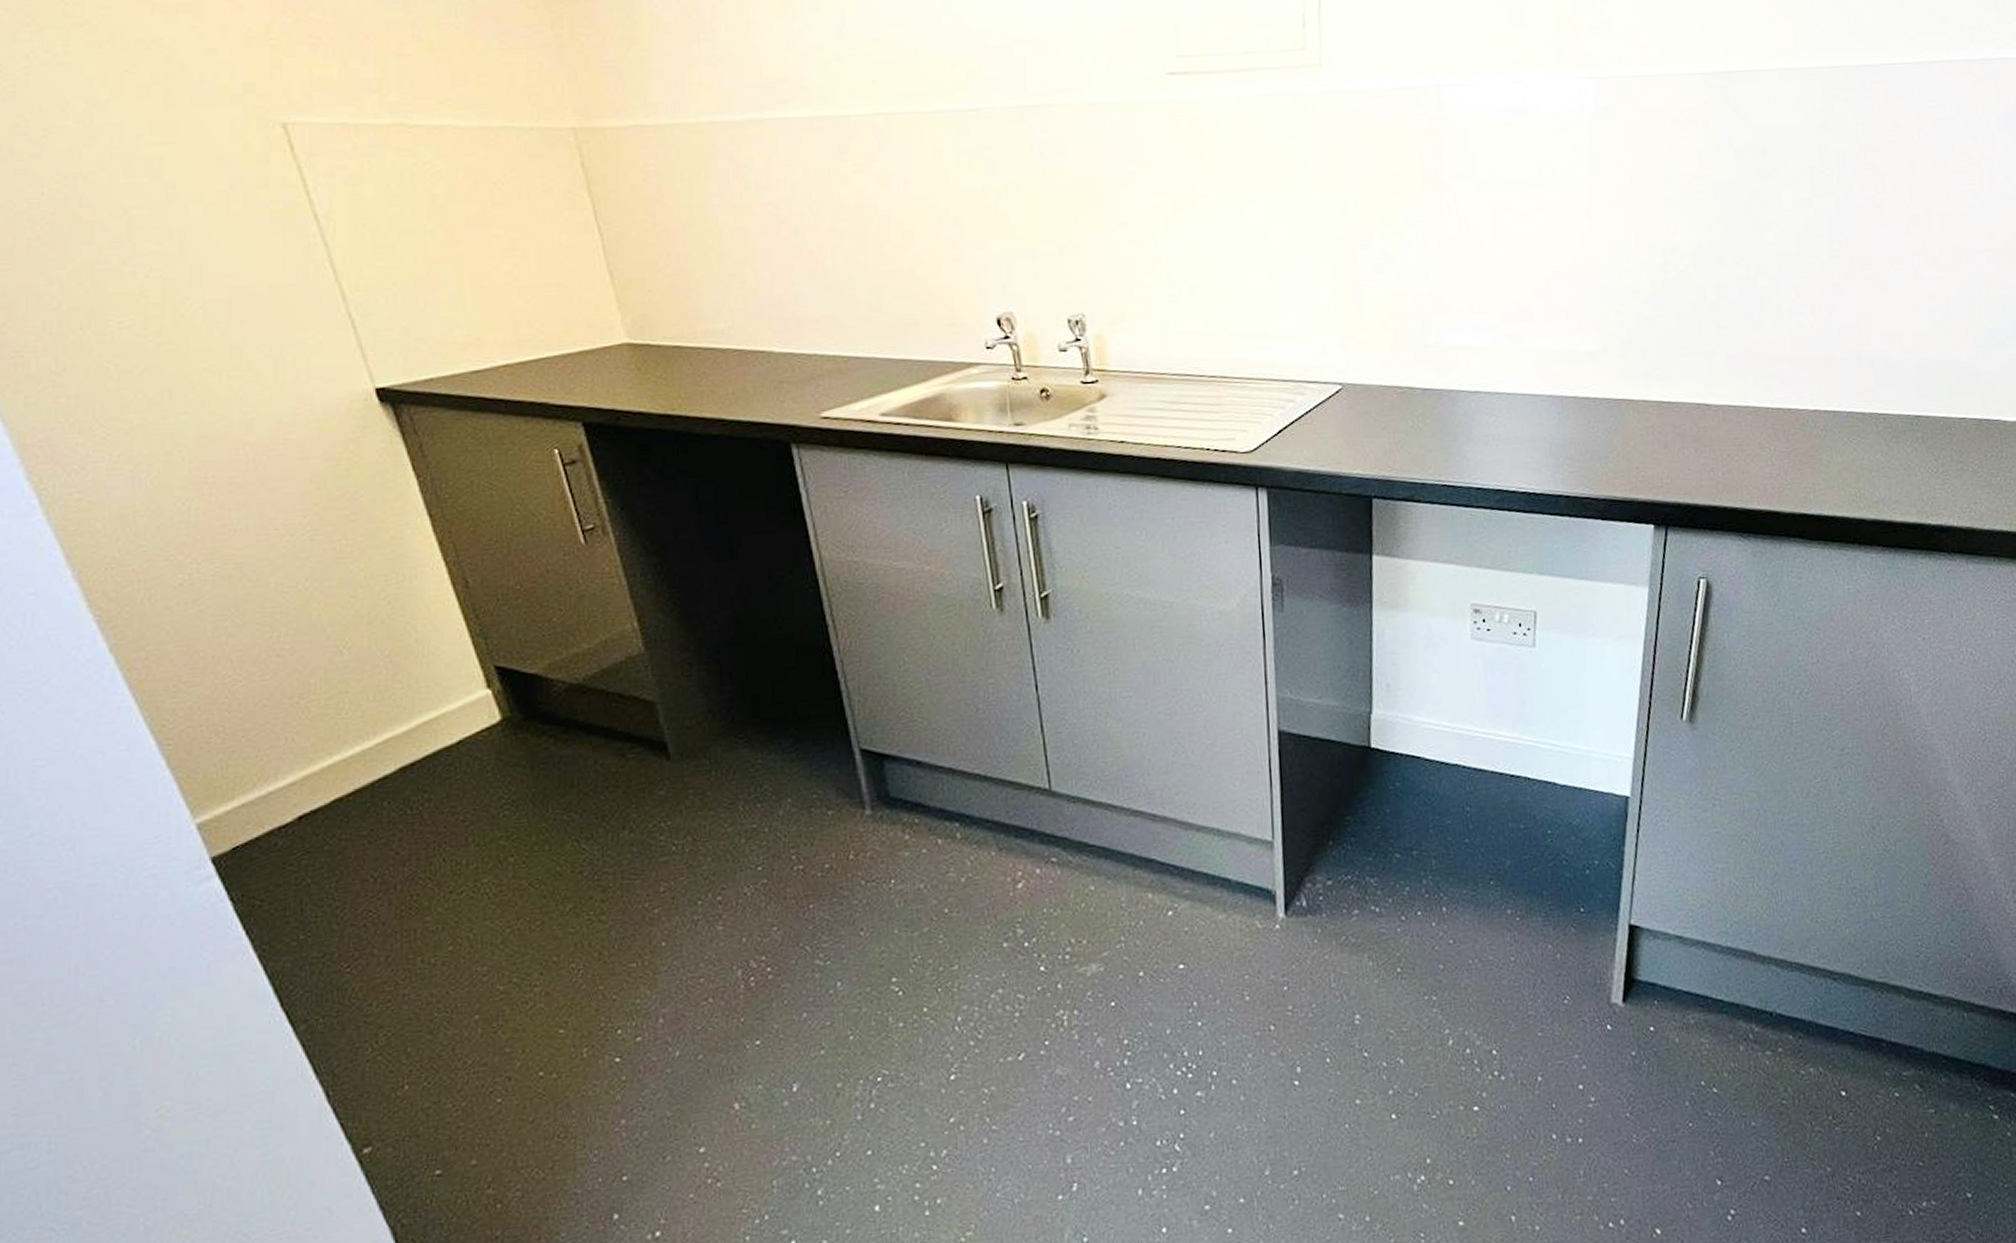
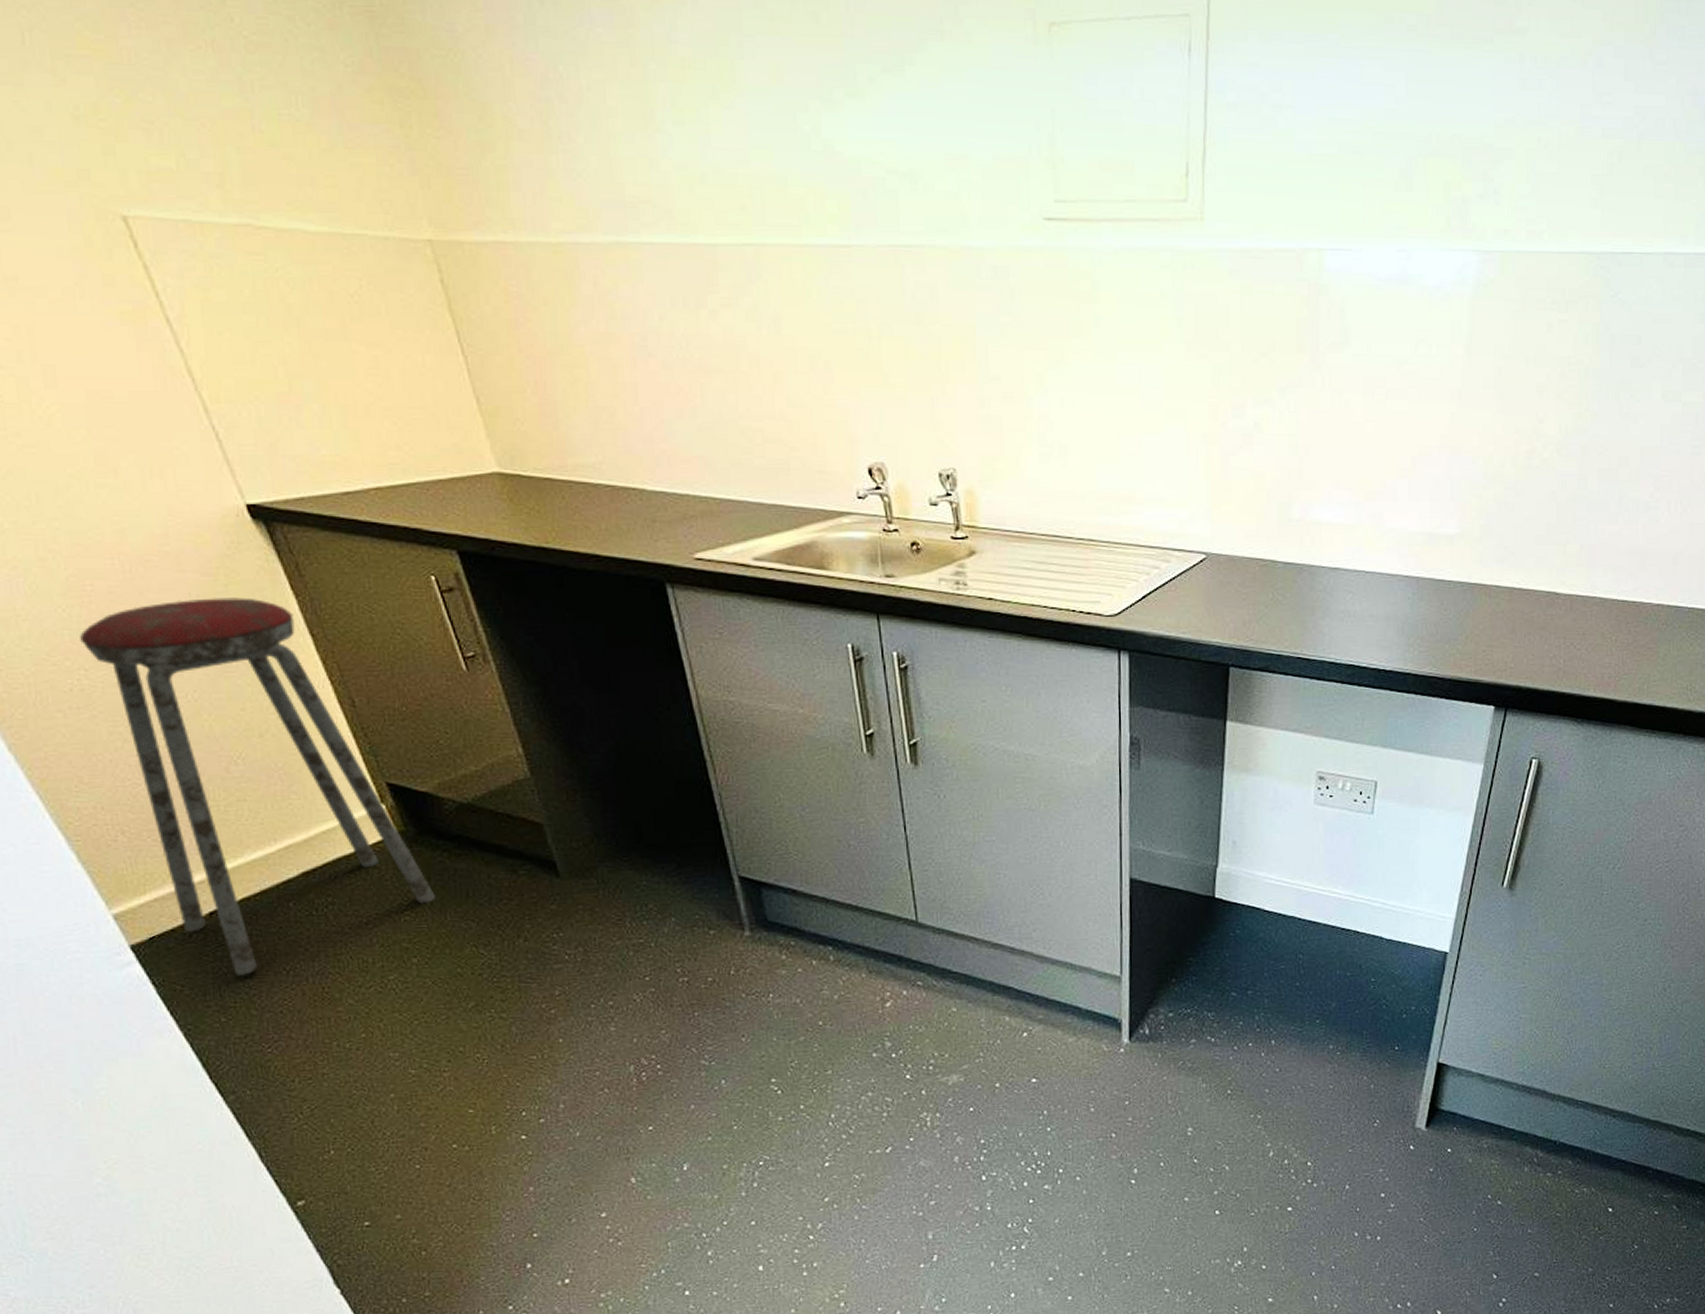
music stool: none [196,481,538,886] -> present [80,597,436,975]

